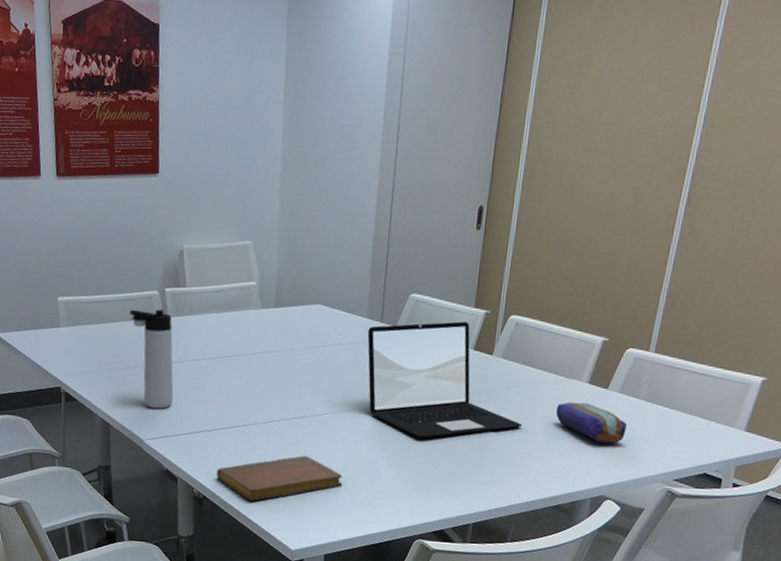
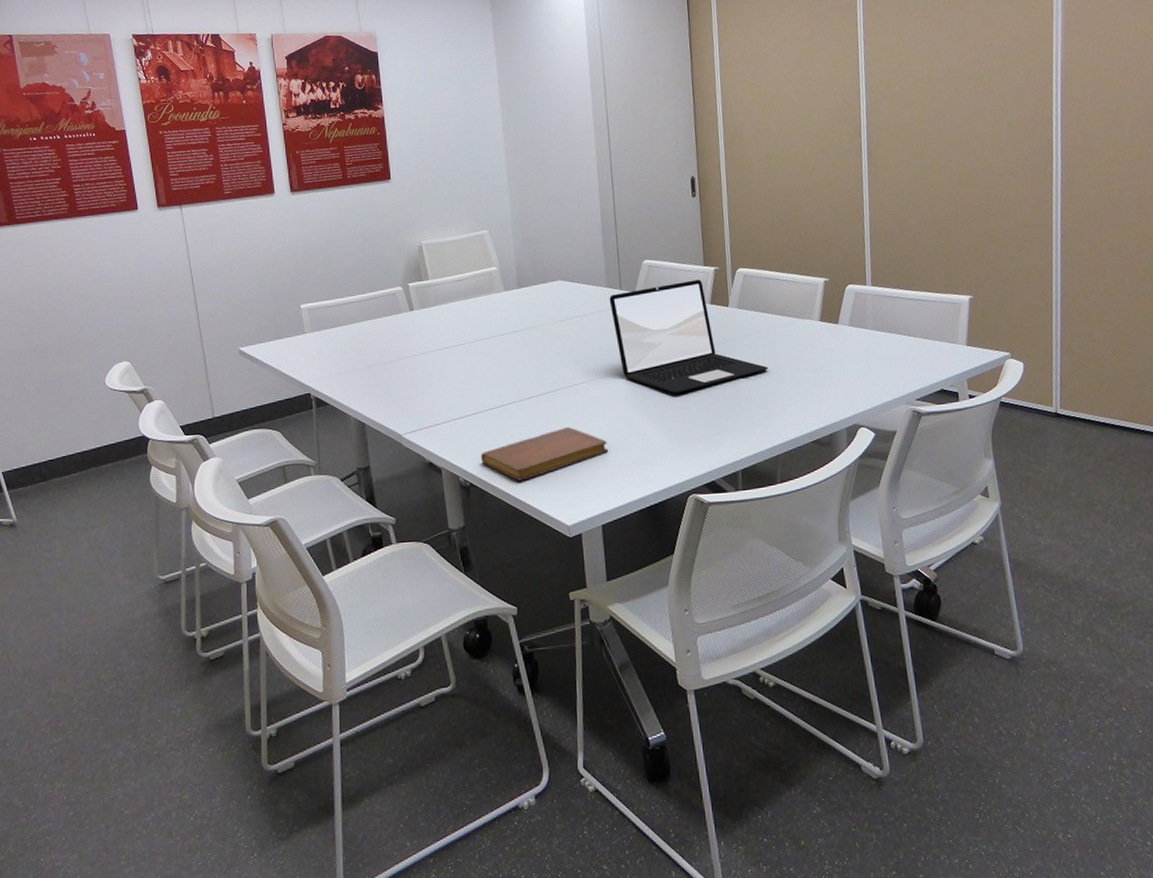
thermos bottle: present [129,309,174,409] -> none [375,304,428,402]
pencil case: present [556,402,627,444] -> none [796,339,863,375]

